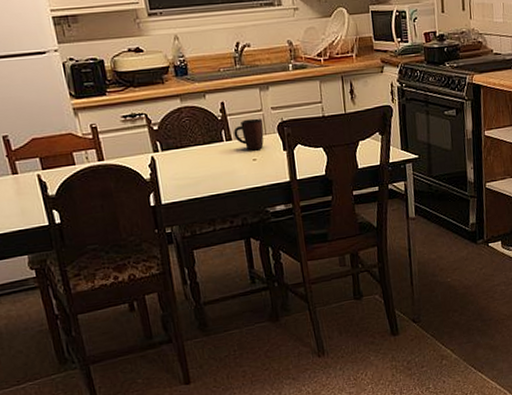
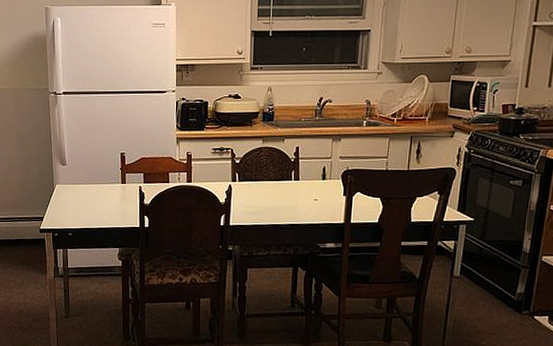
mug: present [233,118,264,151] -> none [302,164,330,192]

